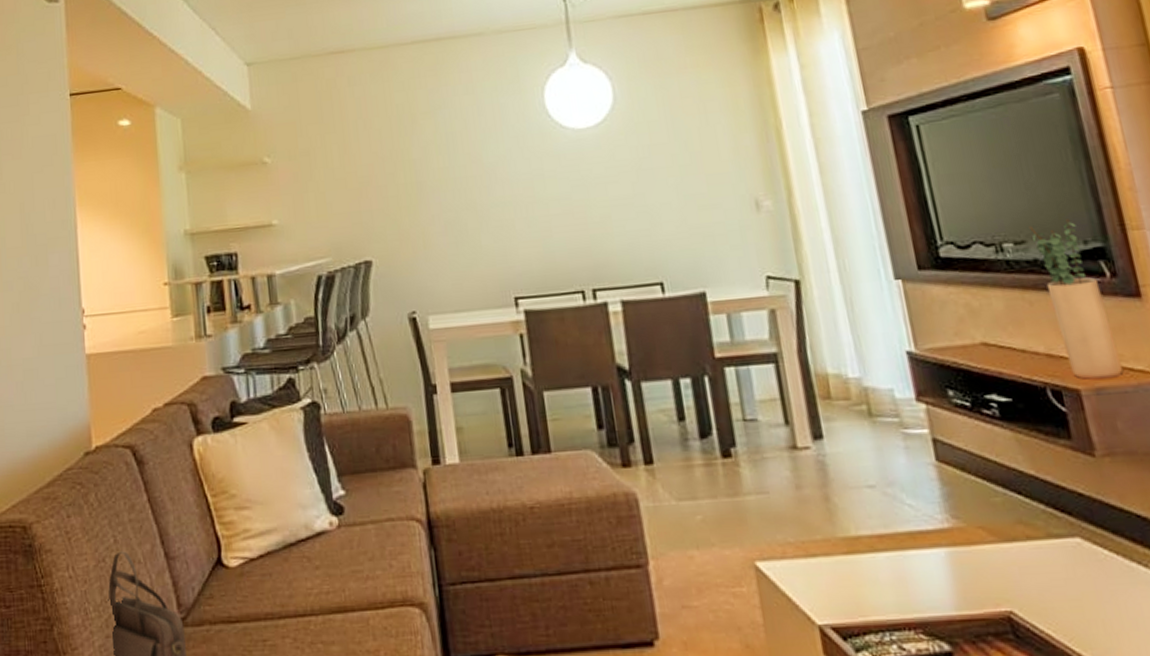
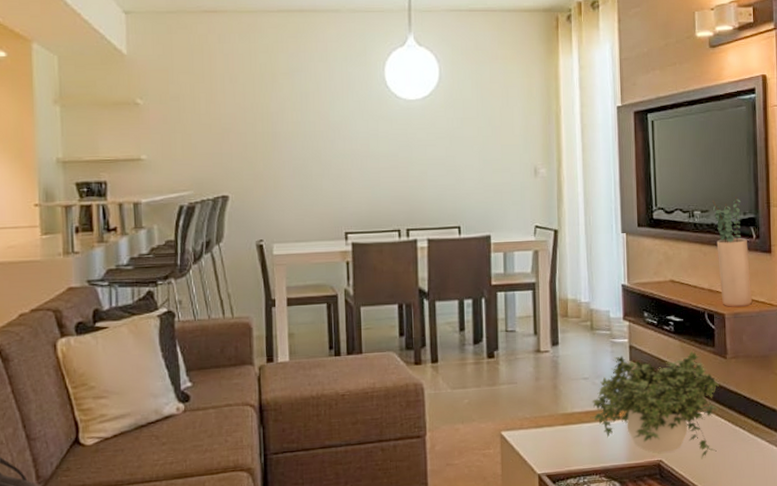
potted plant: none [885,444,1102,611] -> present [590,350,719,458]

